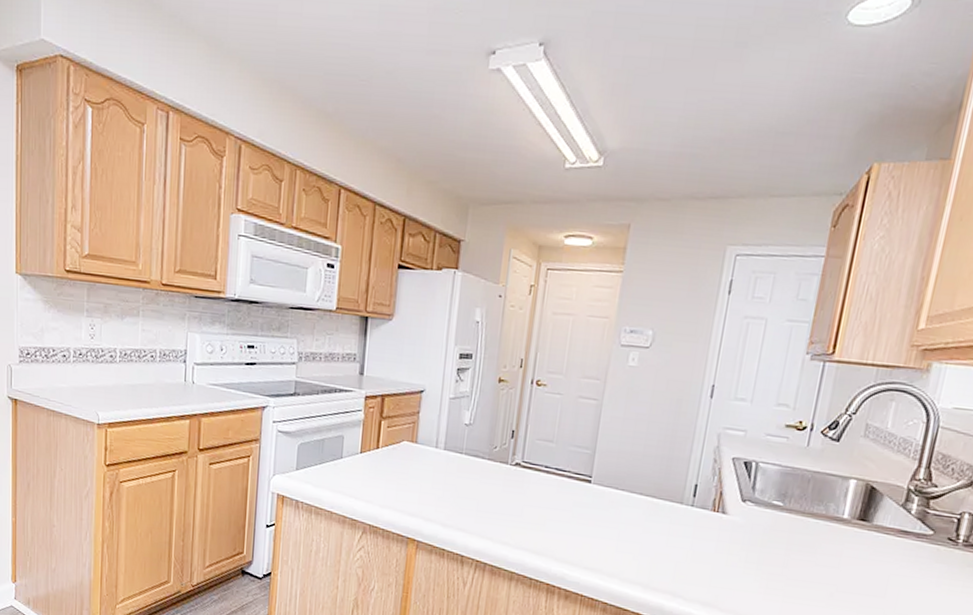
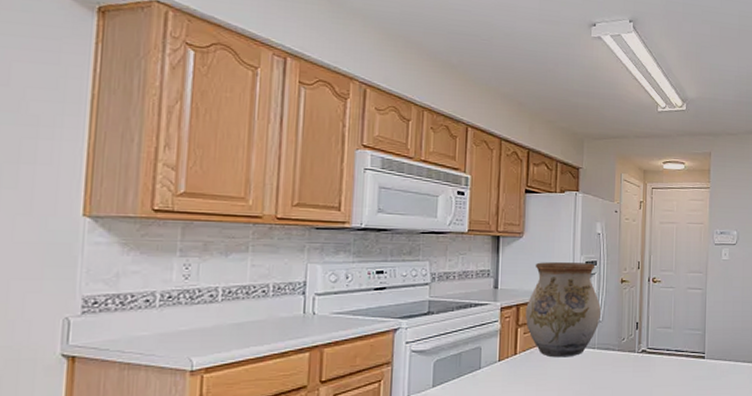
vase: none [390,350,473,459] -> present [526,262,601,358]

